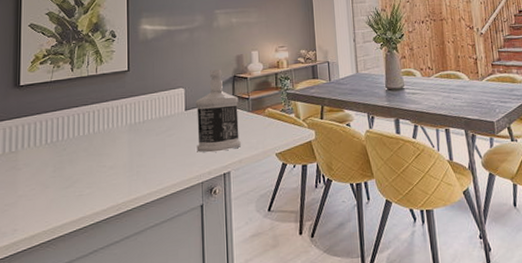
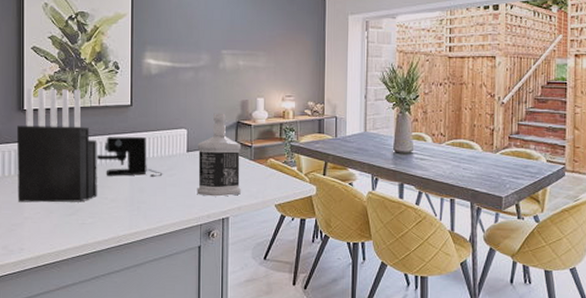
knife block: none [11,60,95,180] -> present [16,87,97,203]
coffee maker: none [94,100,162,143] -> present [96,136,163,178]

